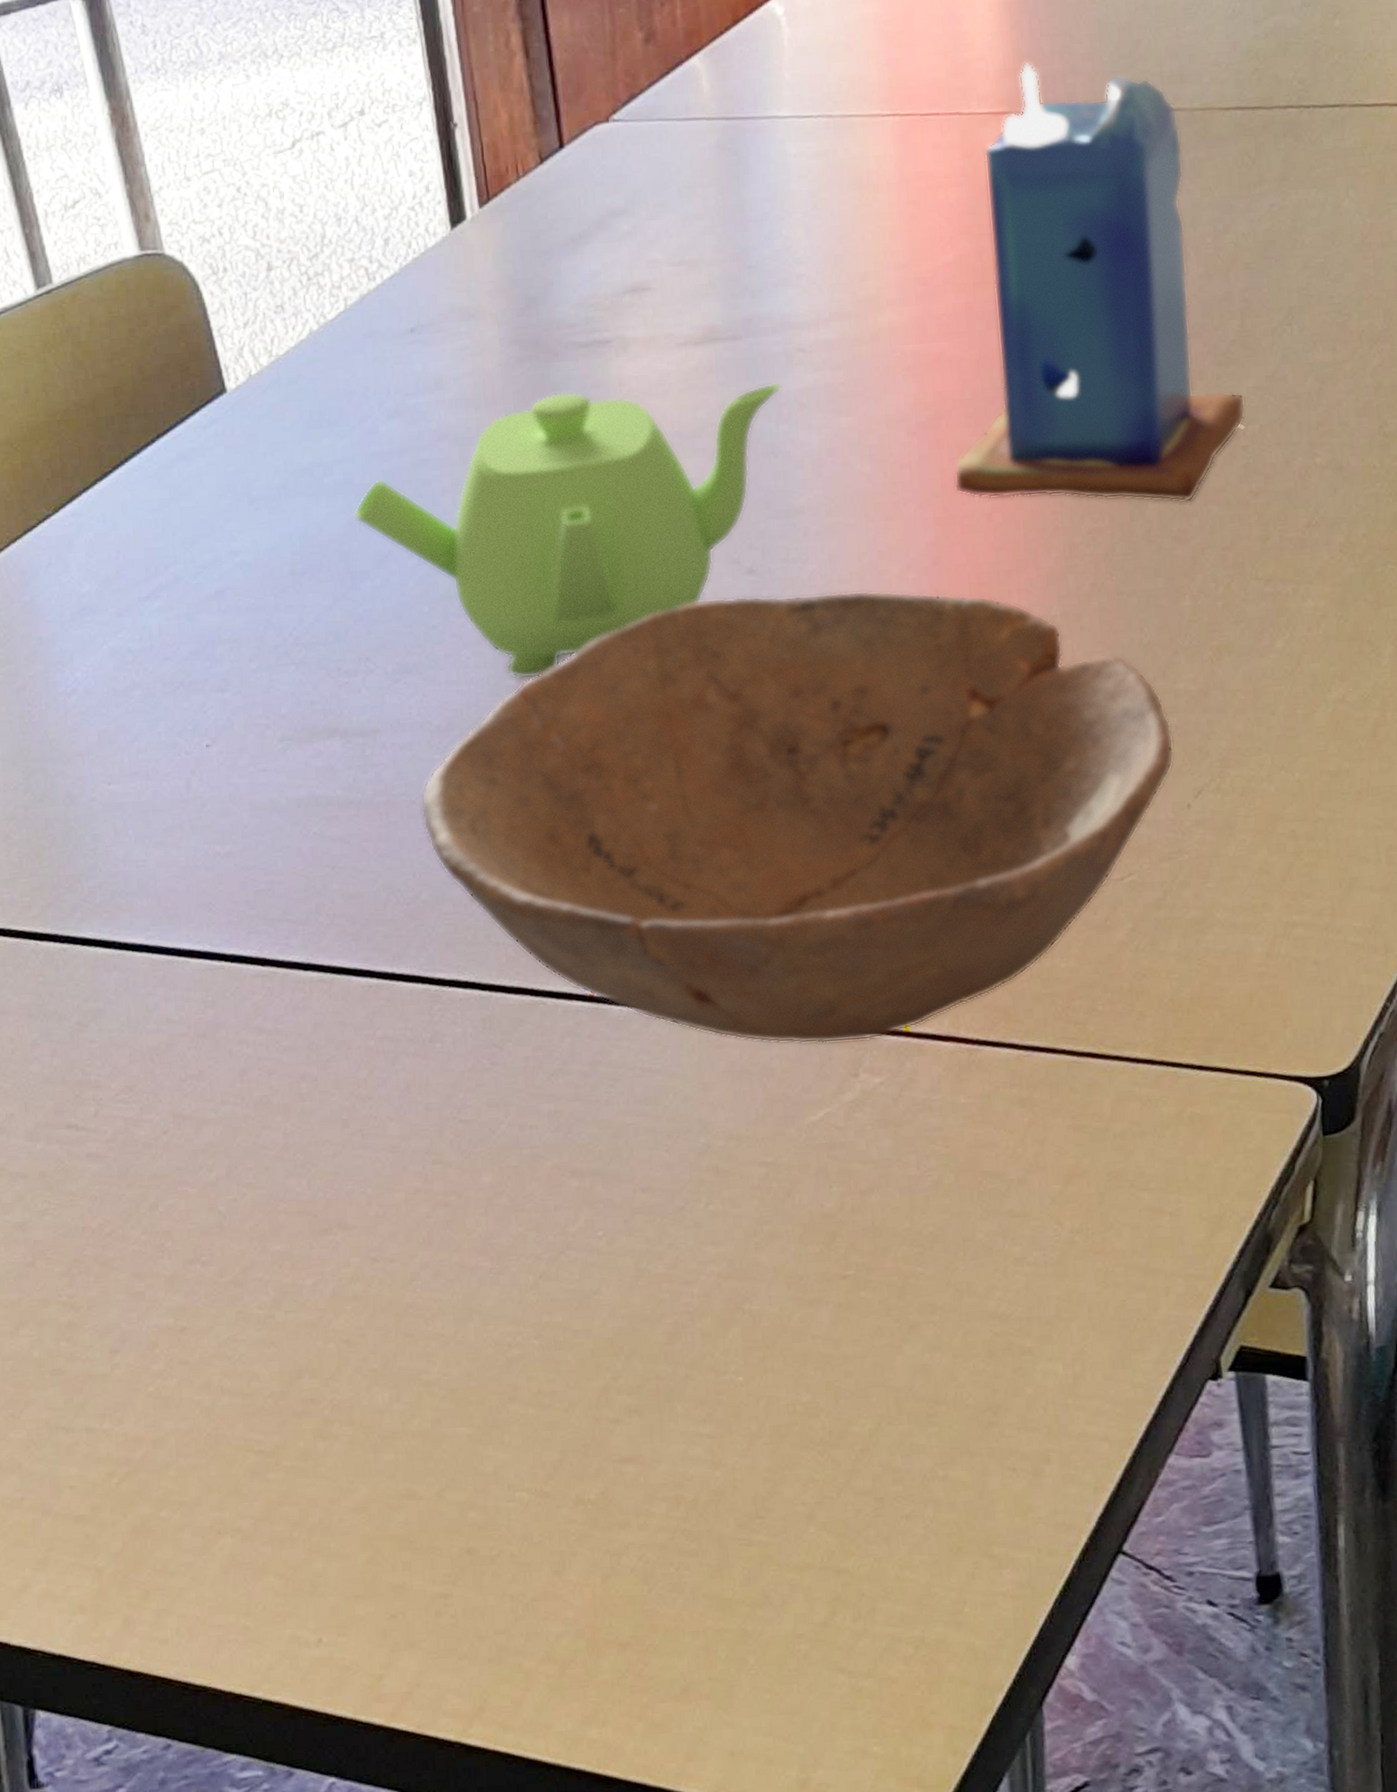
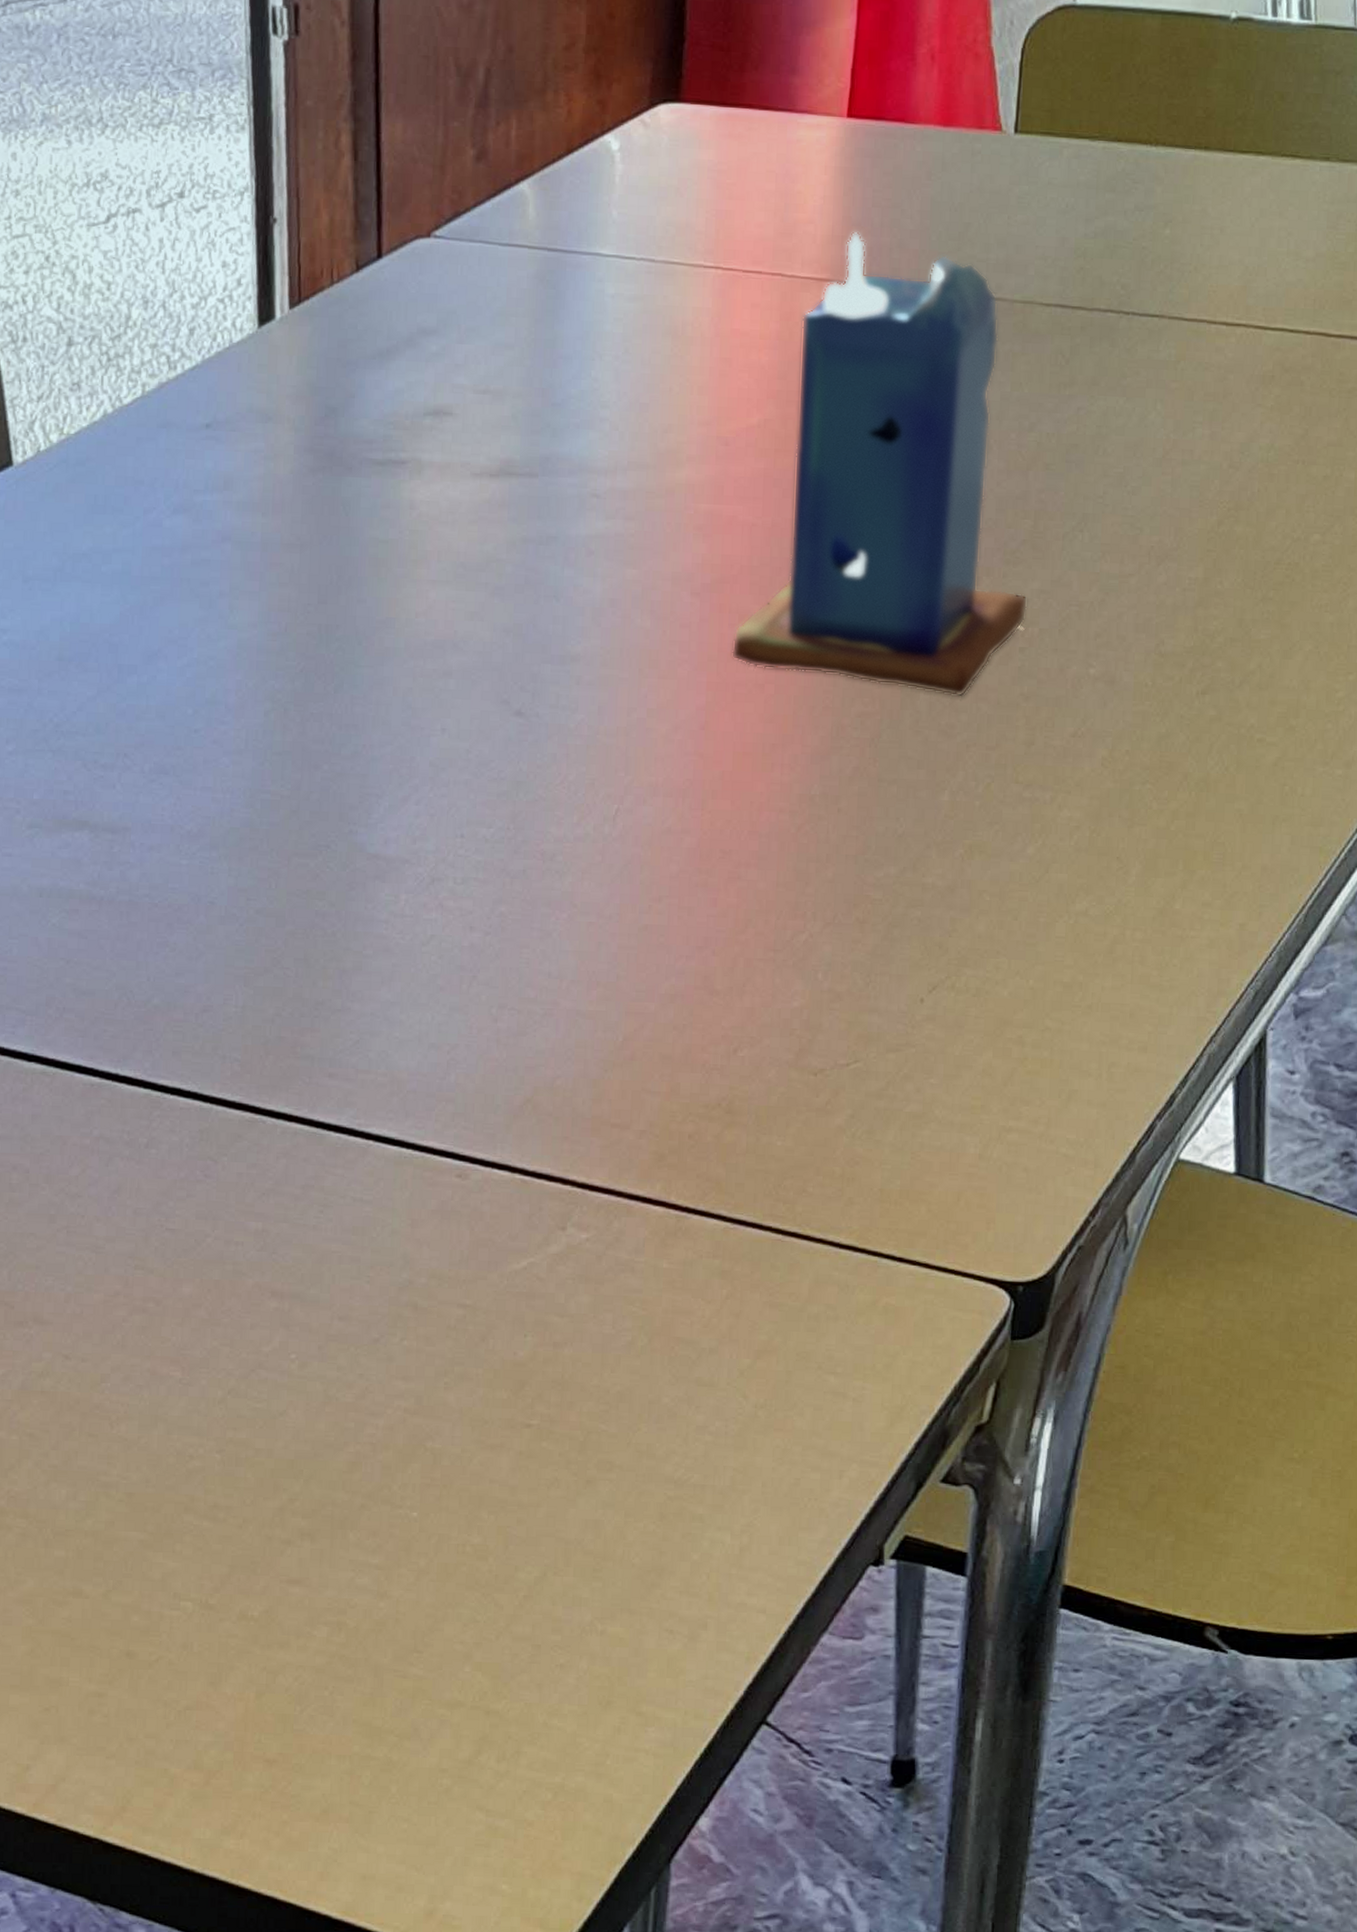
teapot: present [353,381,783,680] -> none [127,508,573,795]
bowl: present [420,590,1175,1044] -> none [162,734,915,1196]

